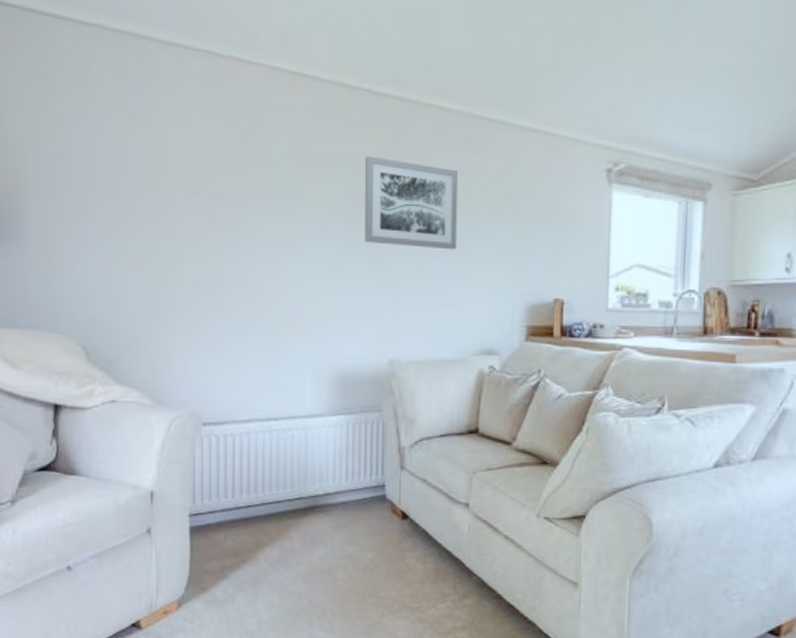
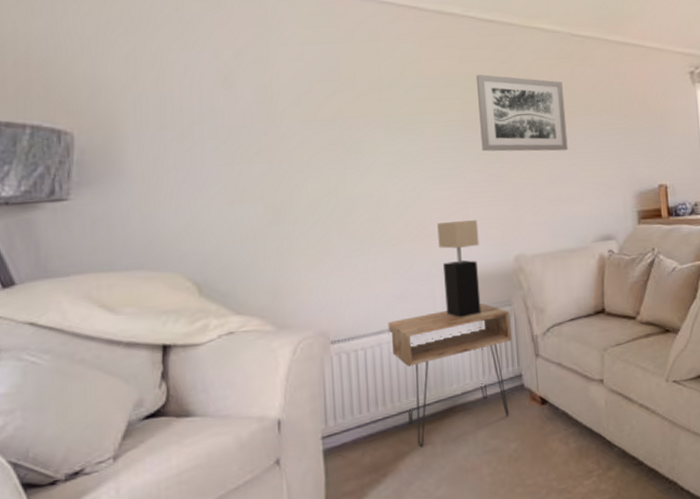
nightstand: none [257,406,378,540] -> present [388,303,512,447]
table lamp: none [312,315,354,418] -> present [437,220,482,318]

